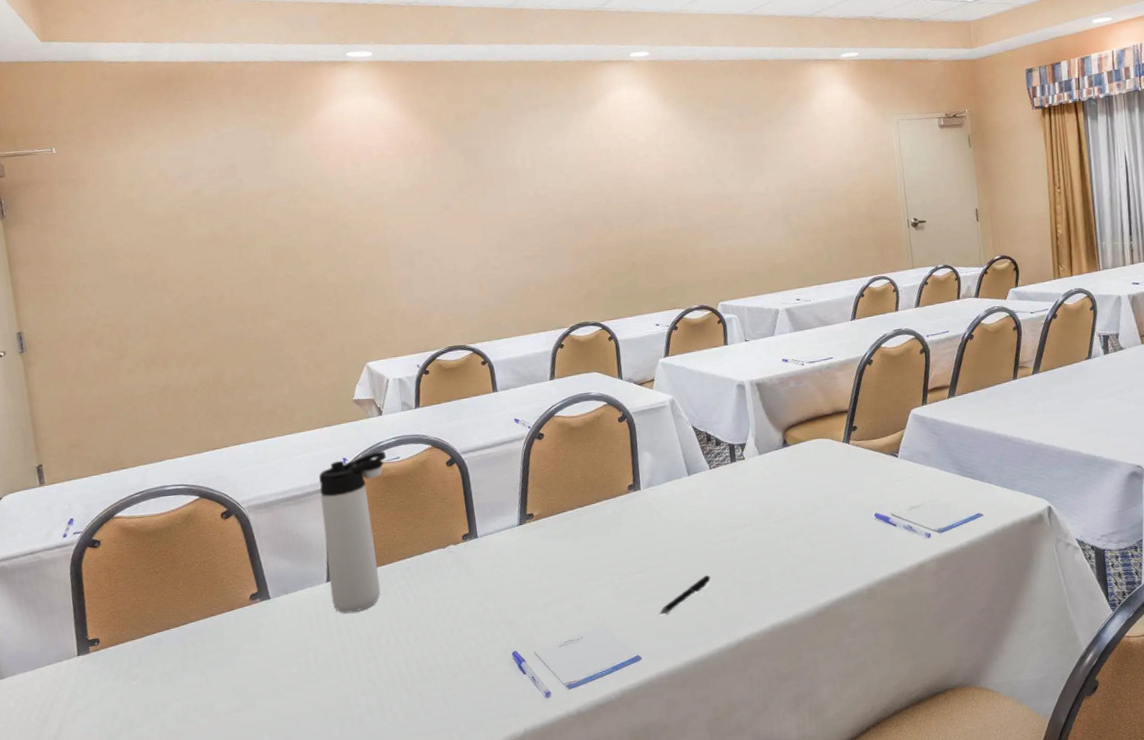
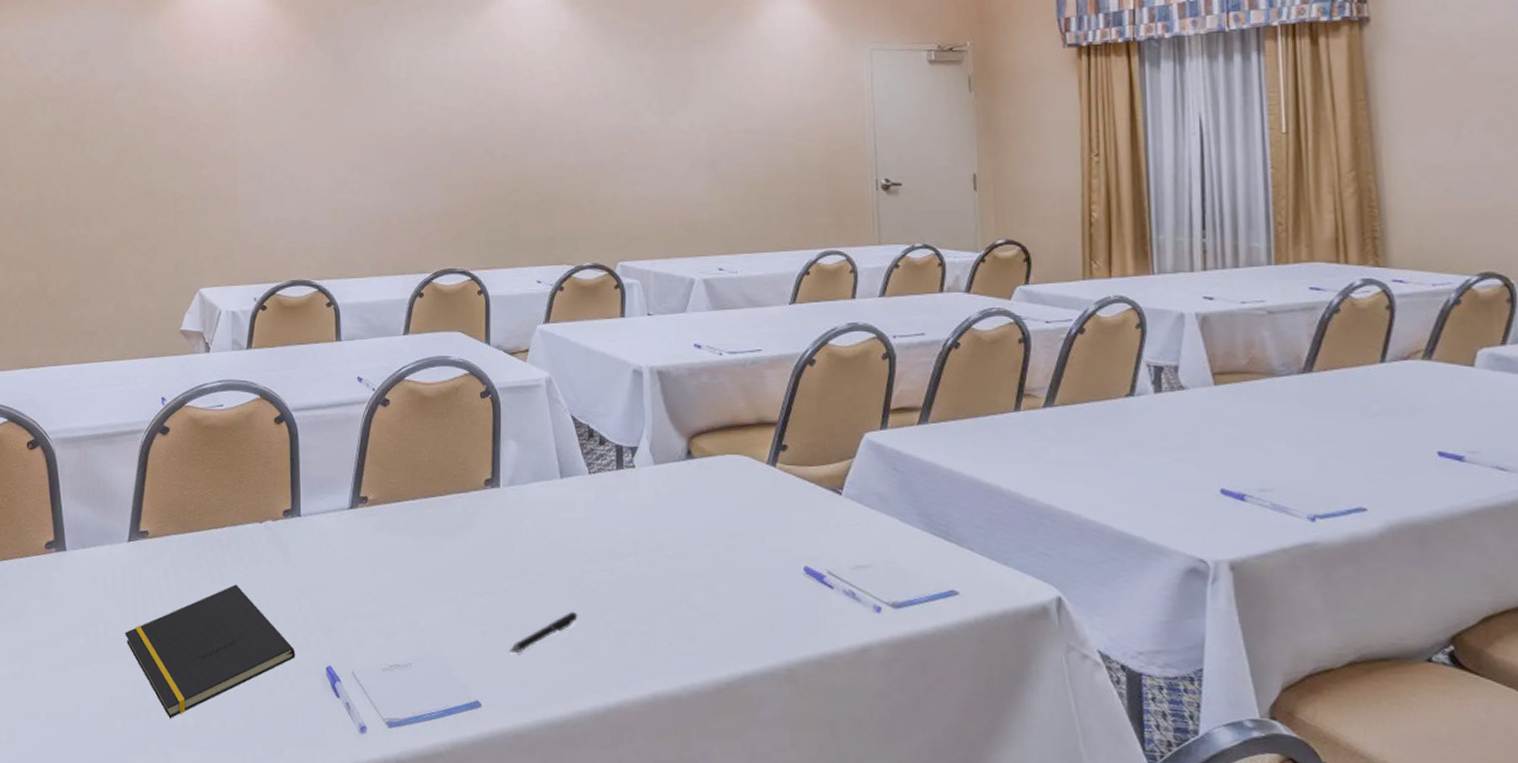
thermos bottle: present [319,451,386,614] -> none [131,394,208,584]
notepad: none [332,601,486,718] -> present [124,584,295,719]

